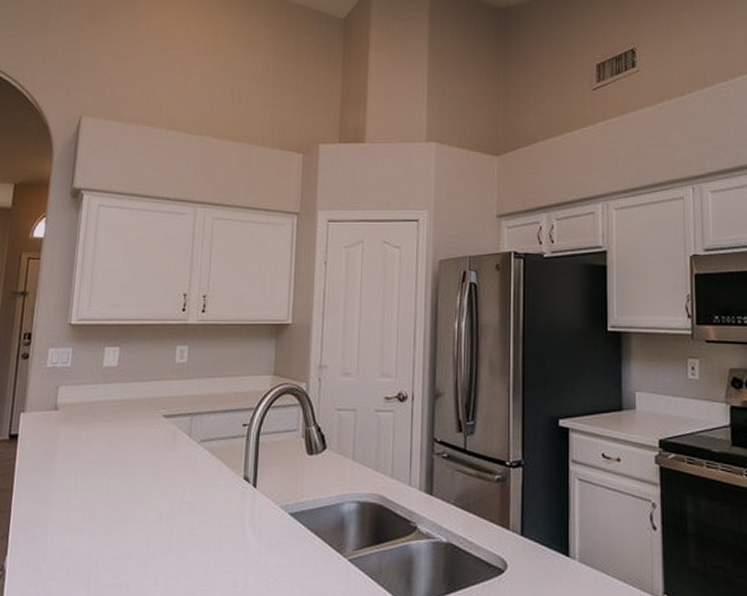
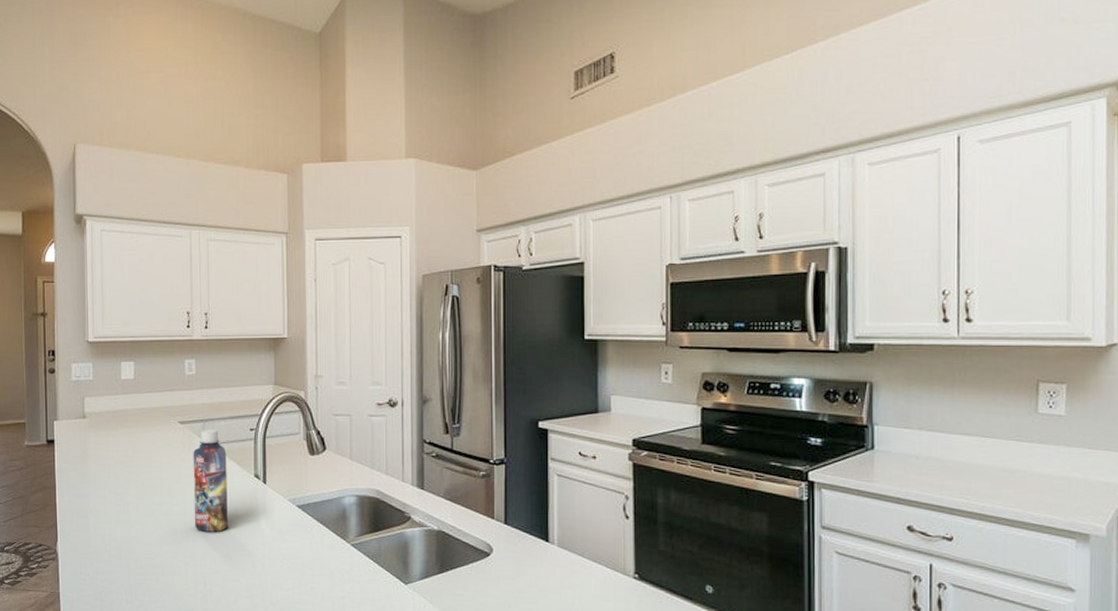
bottle: none [171,424,214,544] -> present [193,429,229,532]

